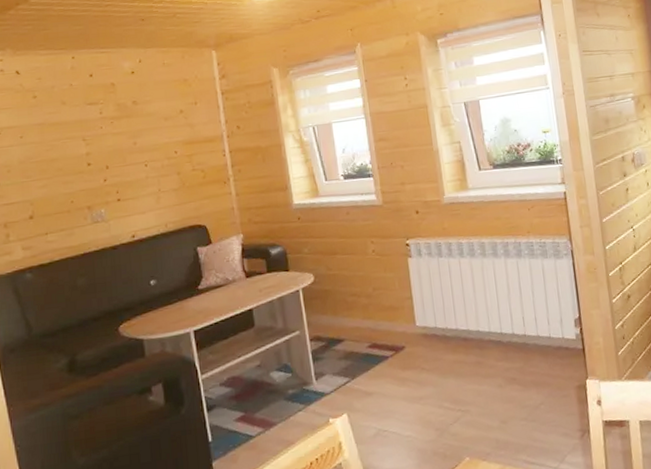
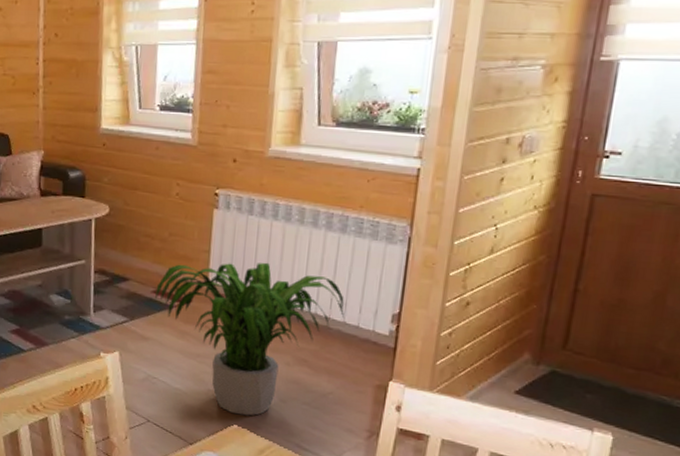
potted plant: none [370,296,537,447] -> present [155,262,344,416]

